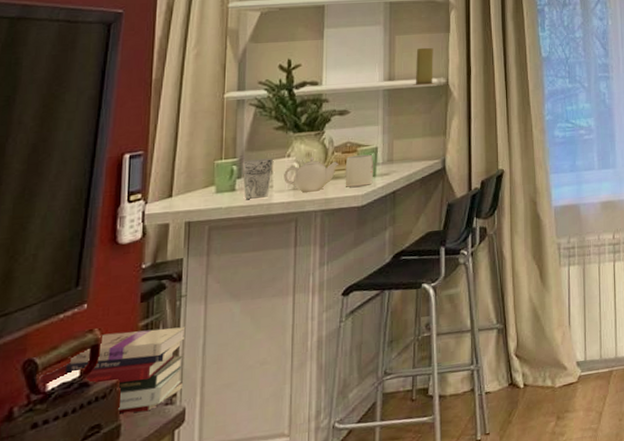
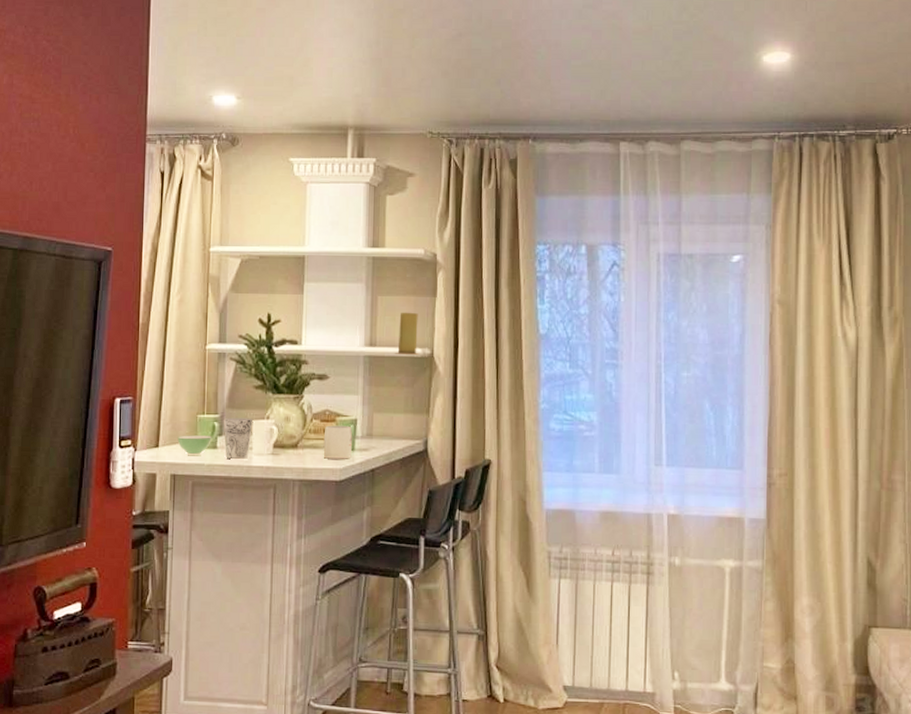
books: present [36,326,186,414] -> none [45,574,172,655]
bowl: none [193,179,231,202] -> present [177,435,213,456]
teapot: present [284,156,339,194] -> none [263,421,317,460]

